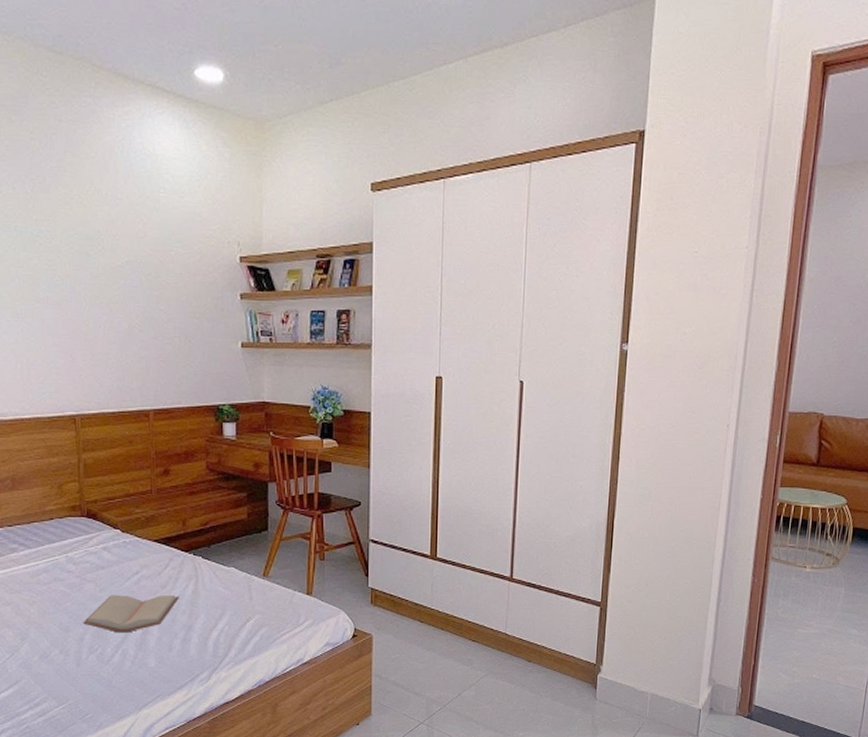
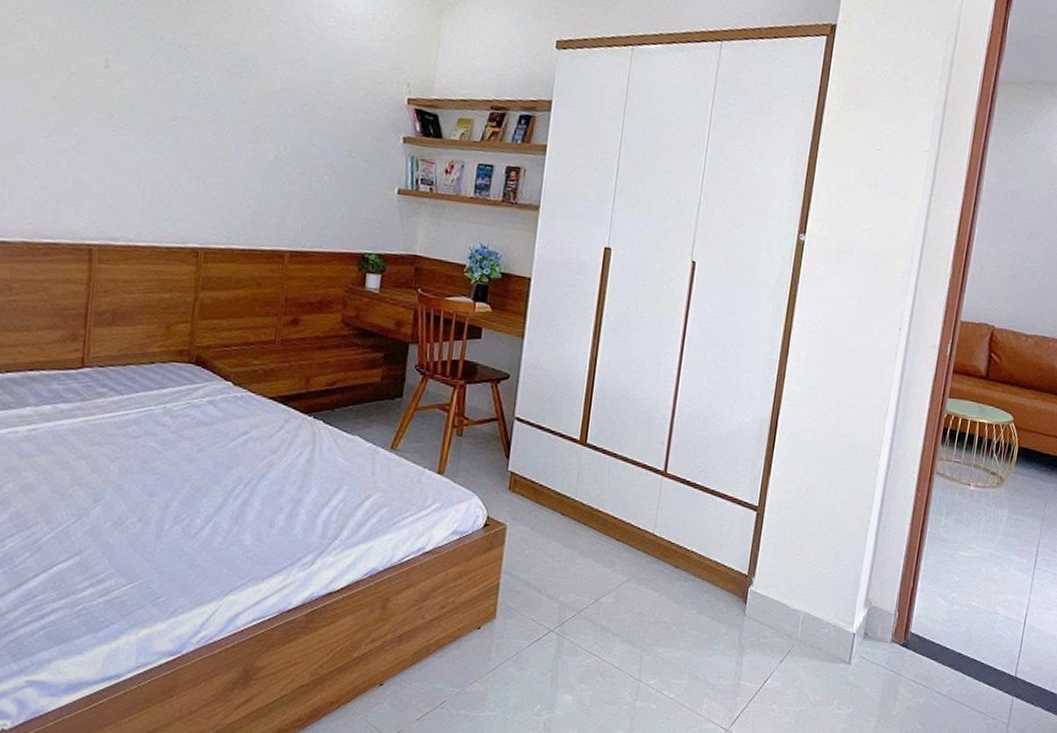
paperback book: present [82,594,179,633] -> none [171,456,290,503]

